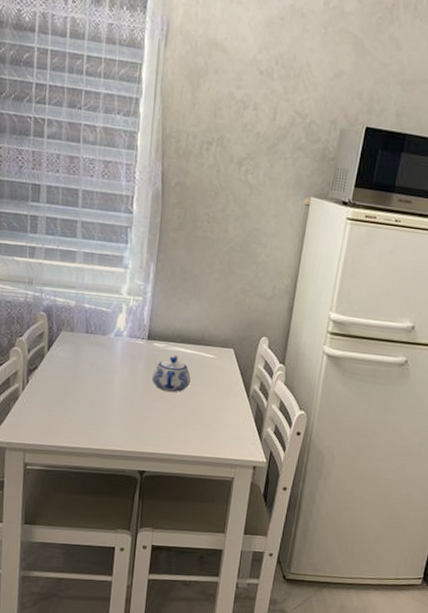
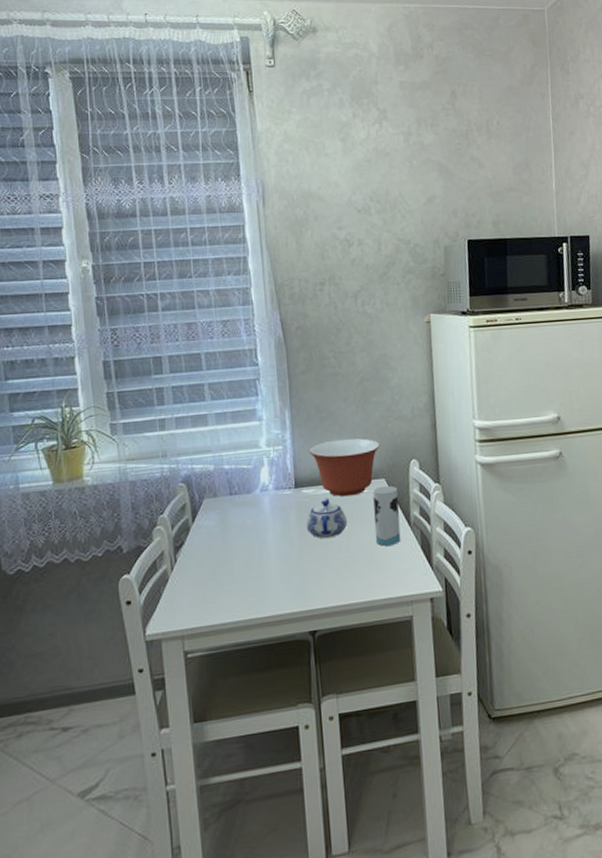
mixing bowl: none [166,302,235,359] -> present [308,438,380,497]
cup: none [213,355,244,412] -> present [372,485,401,546]

